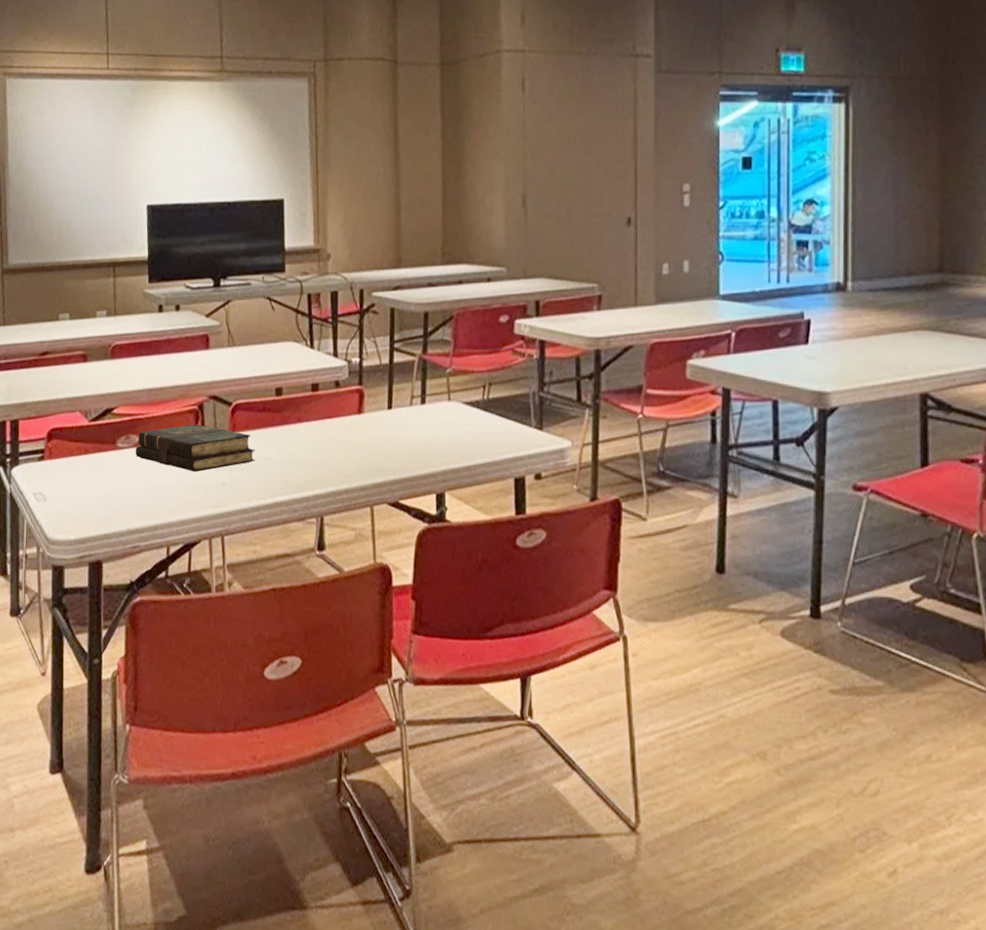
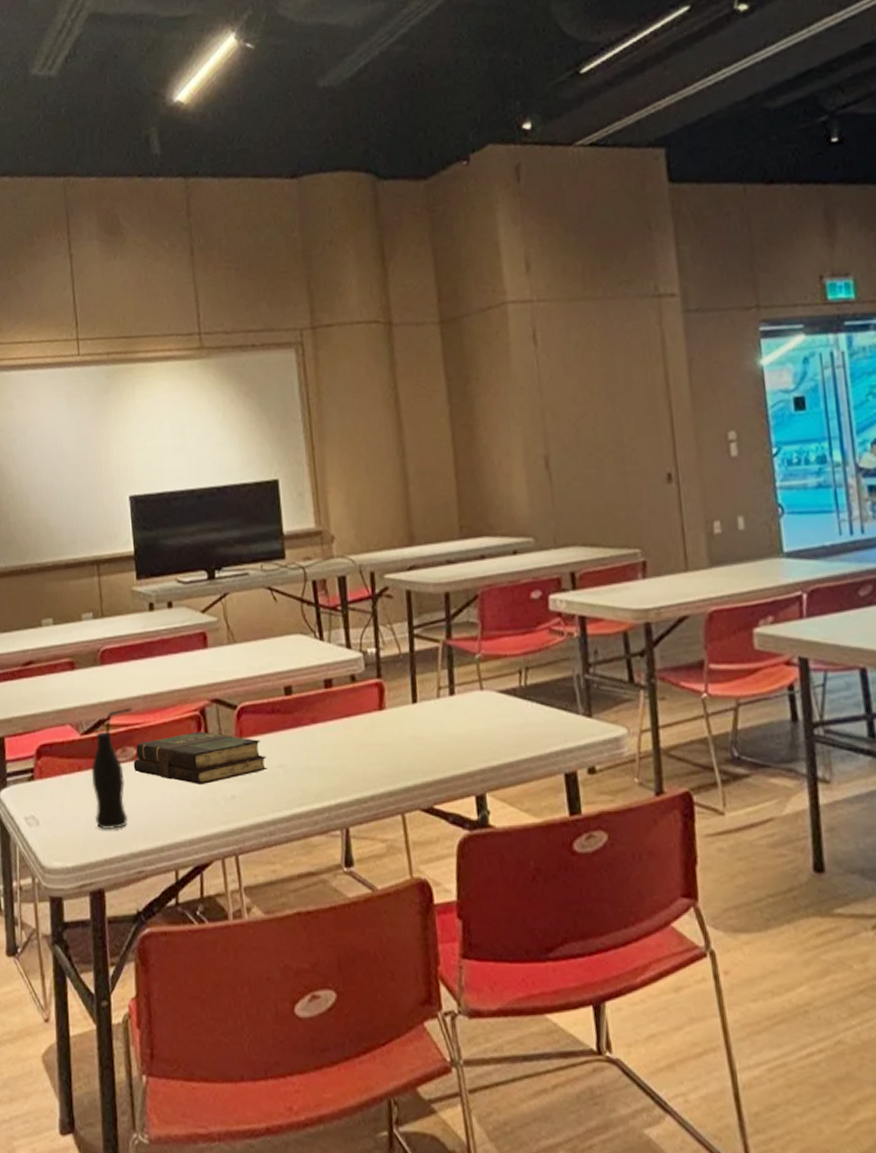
bottle: none [96,399,138,508] -> present [91,707,133,830]

